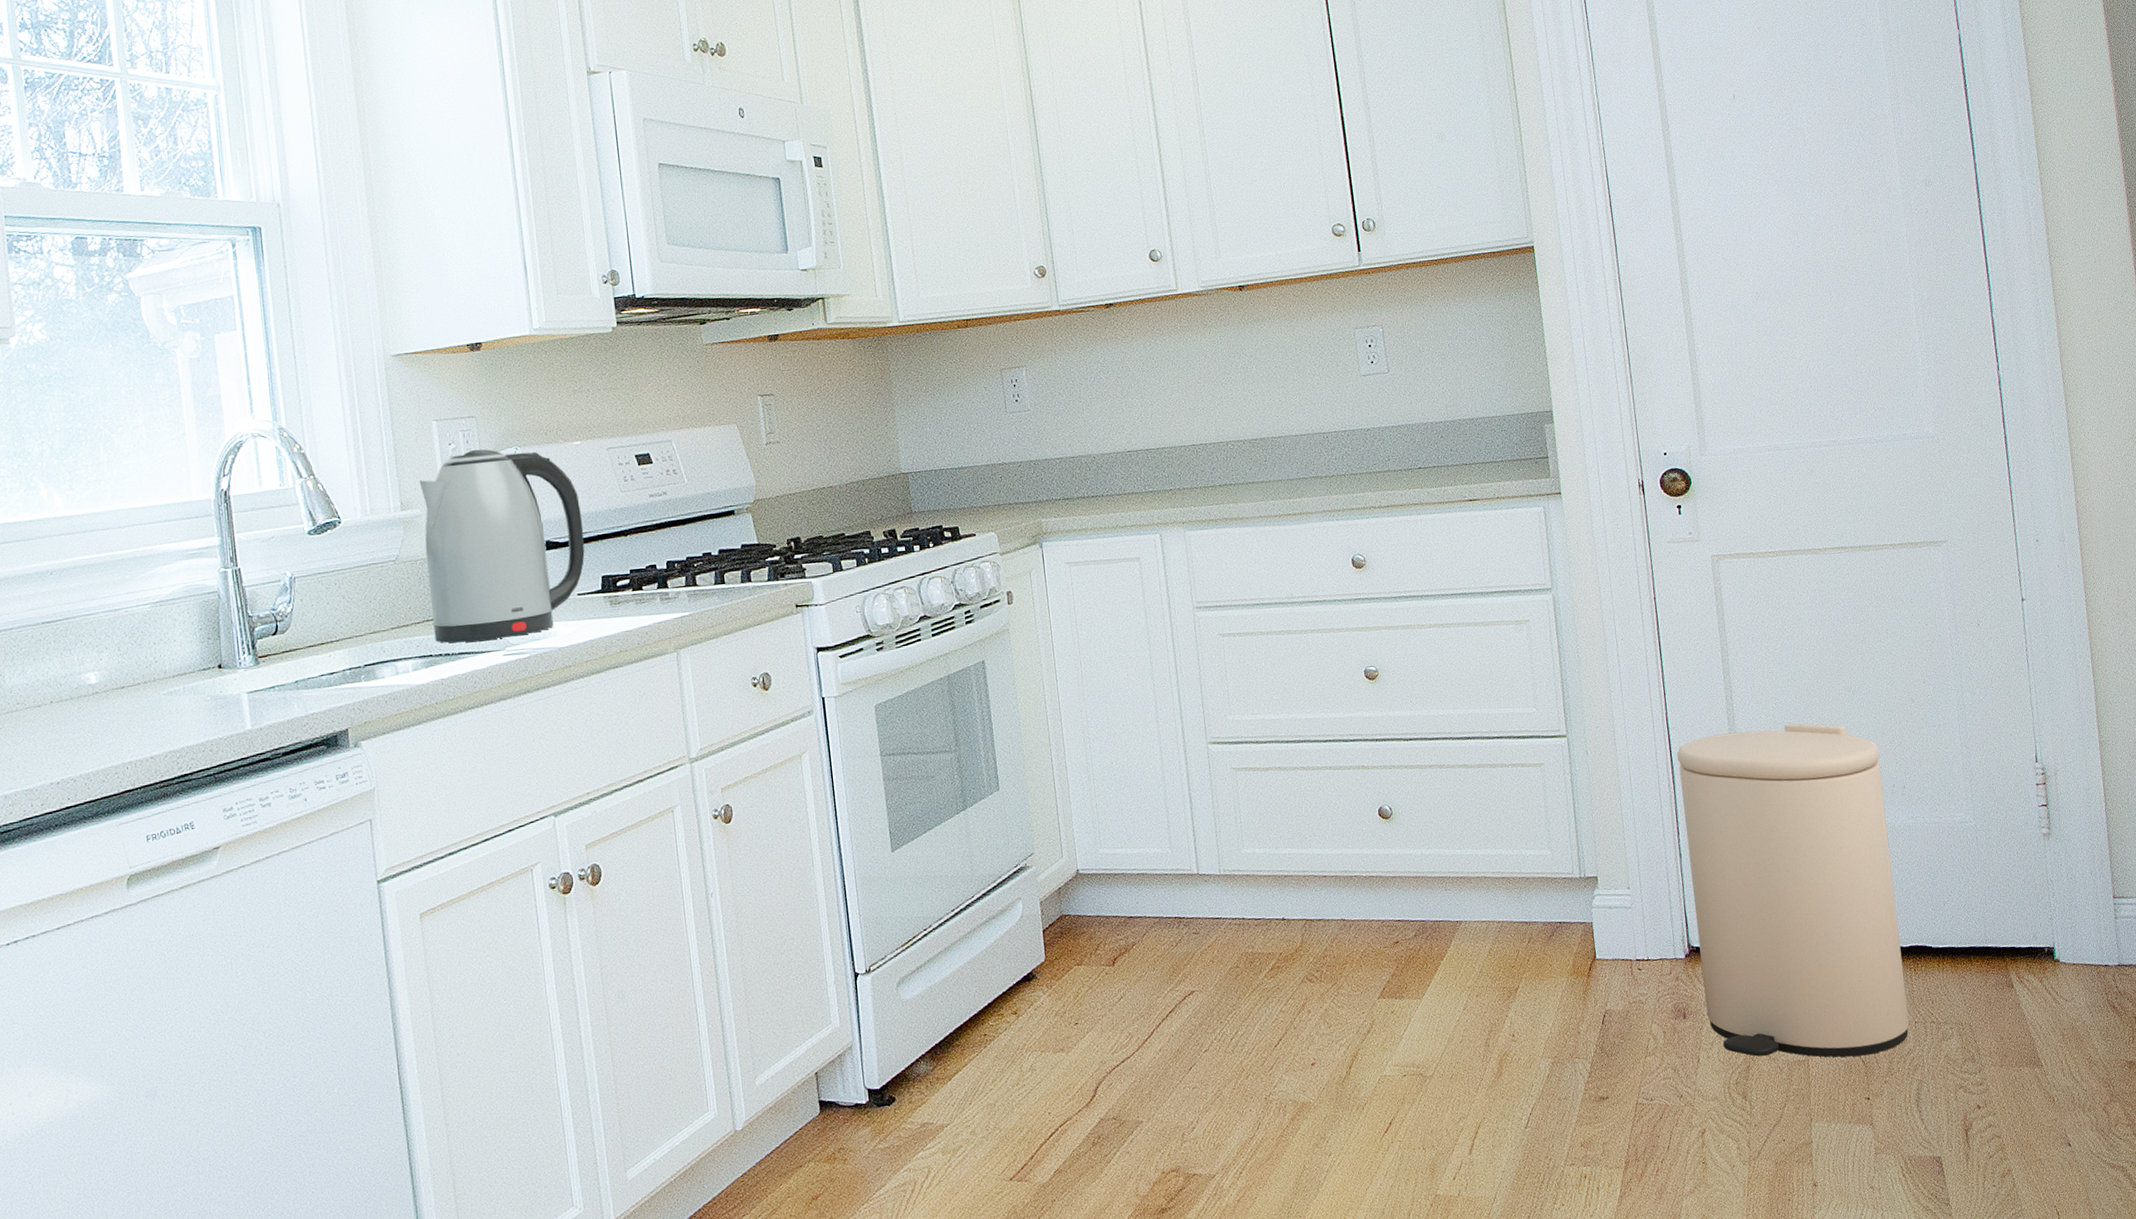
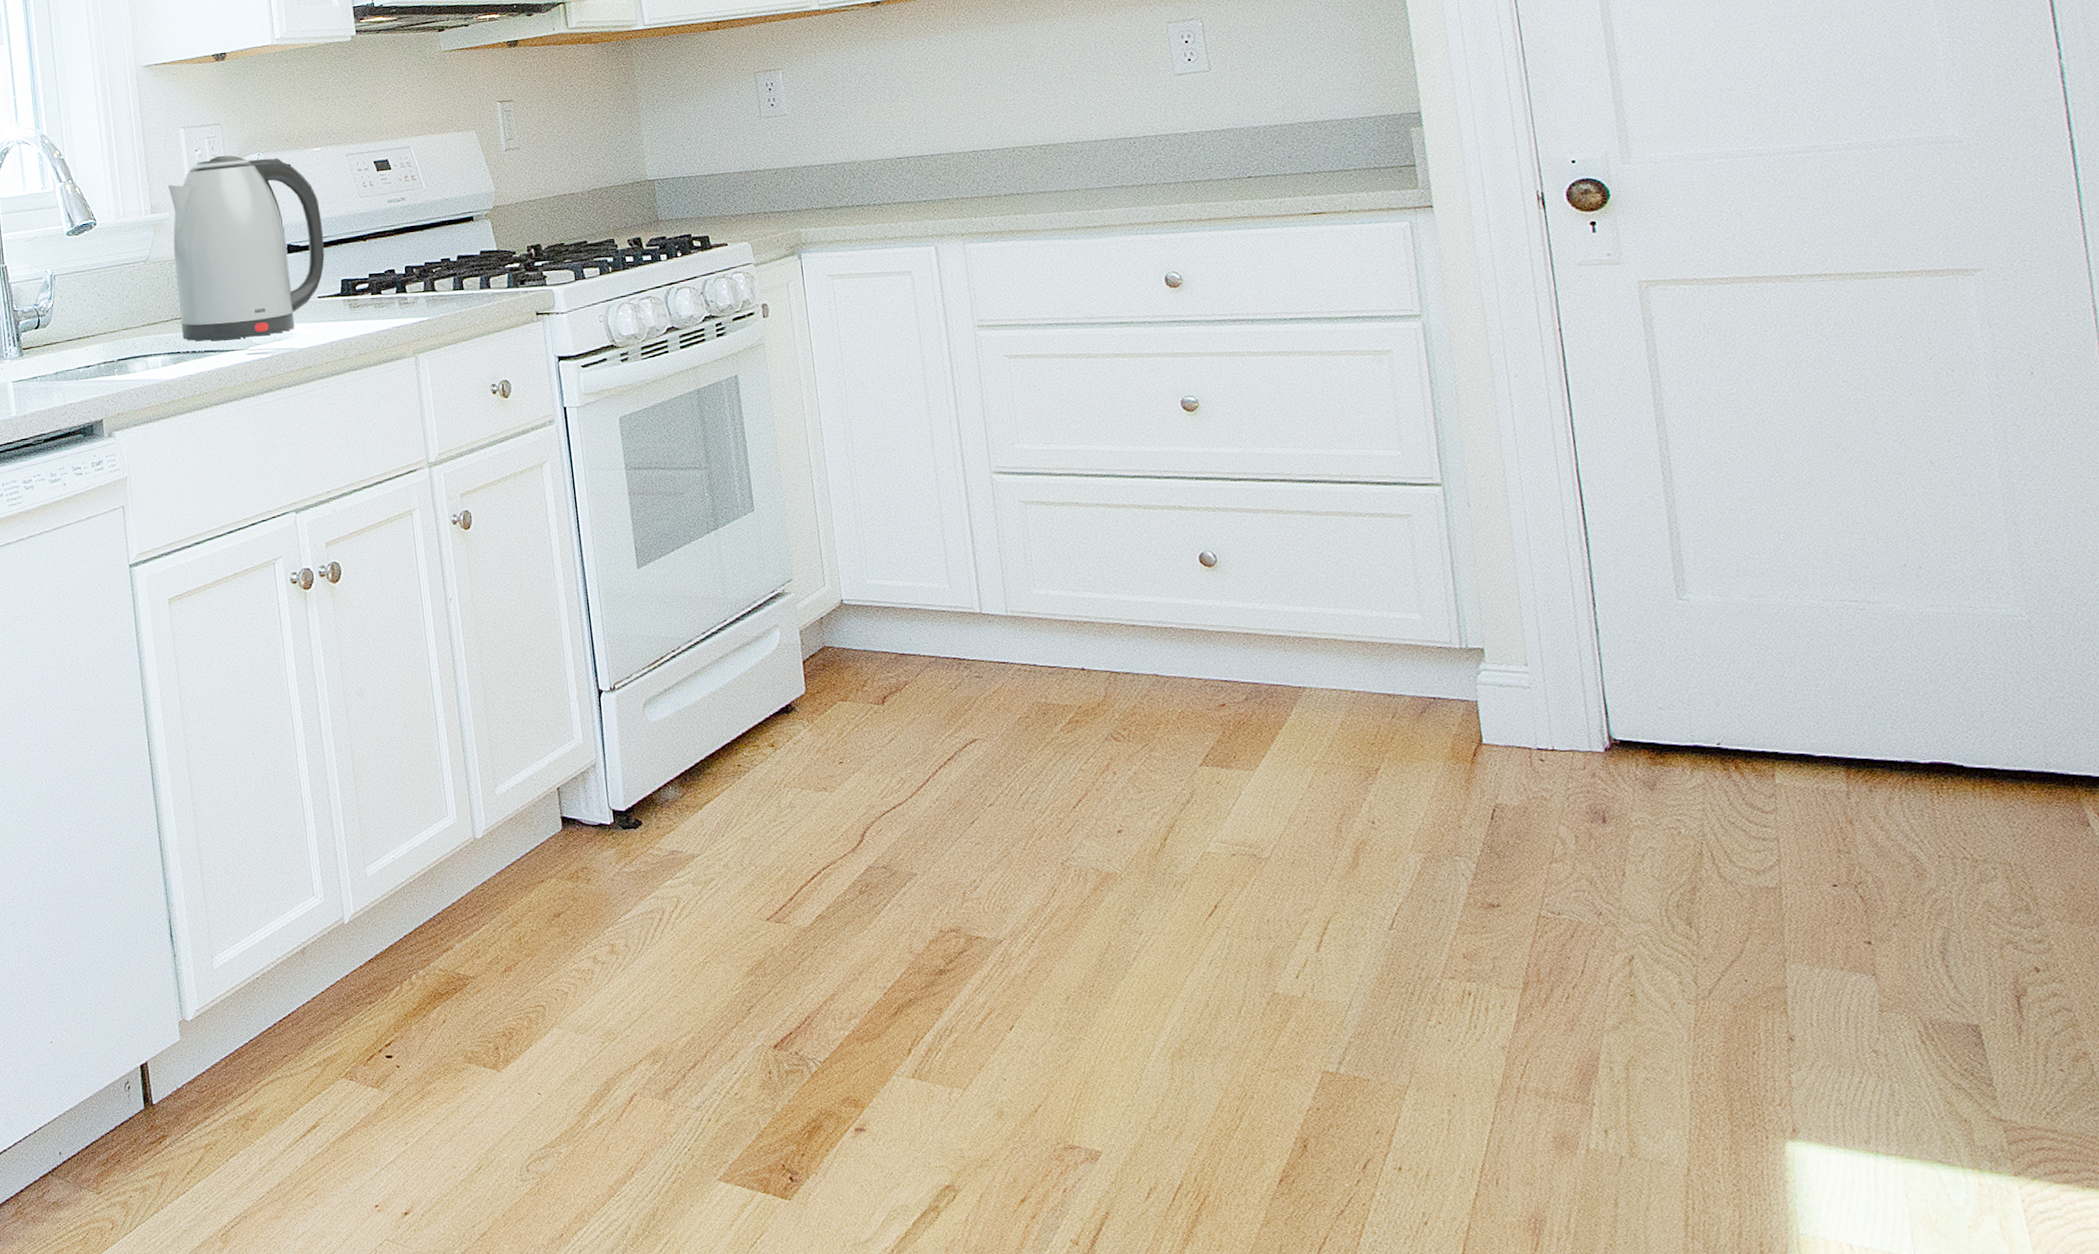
pedal bin: present [1677,722,1910,1058] -> none [1592,482,1931,890]

